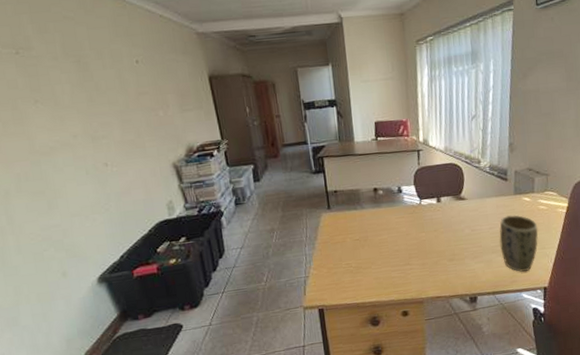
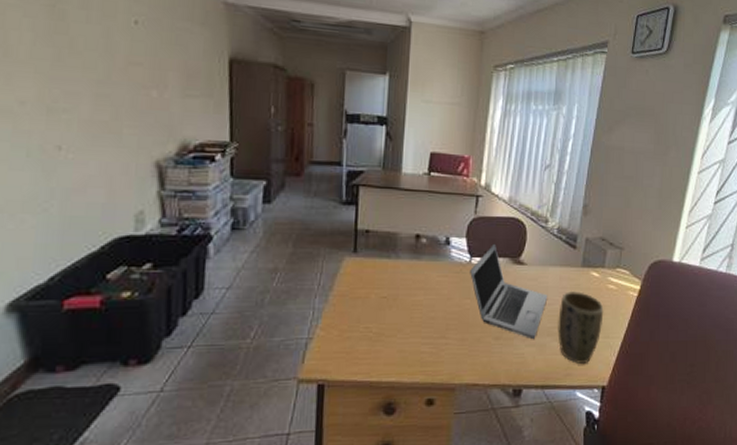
laptop: none [421,186,489,258] -> present [470,243,548,340]

